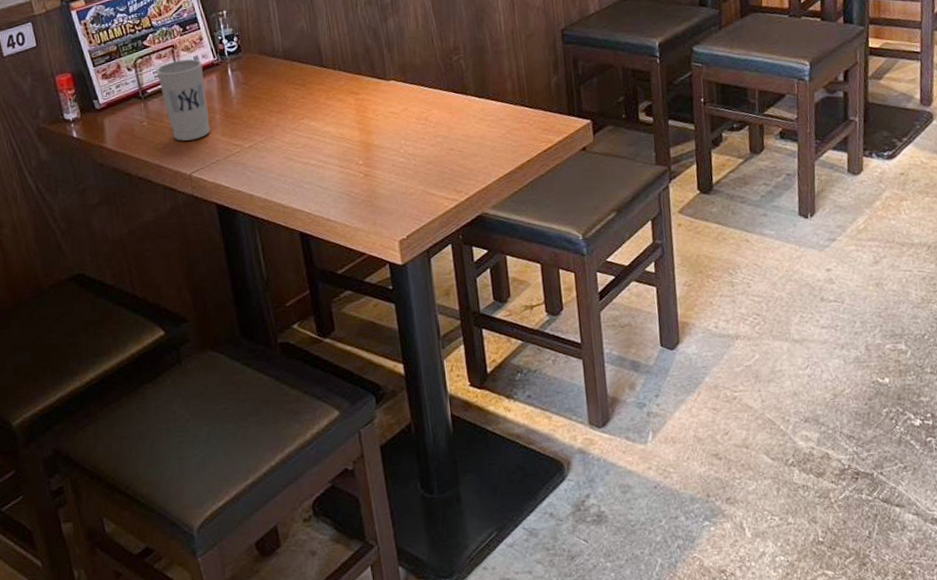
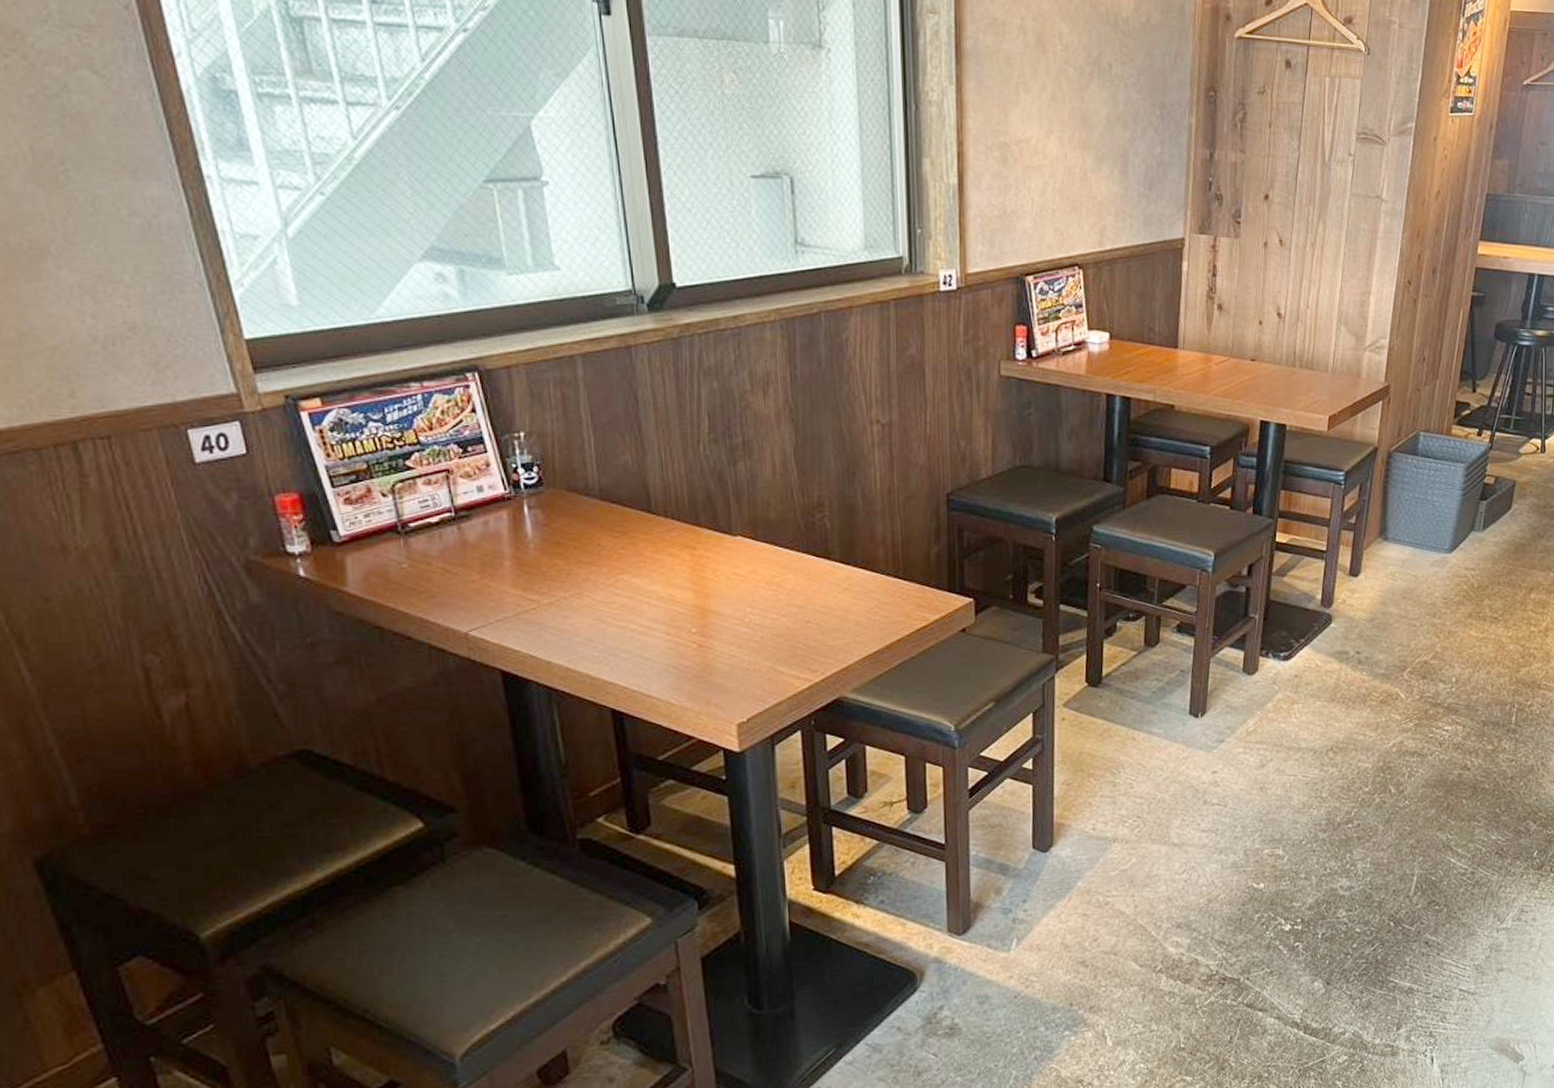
cup: present [156,59,210,141] -> none [422,489,496,591]

